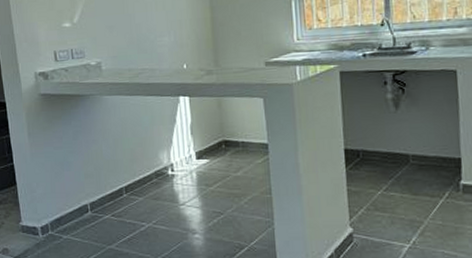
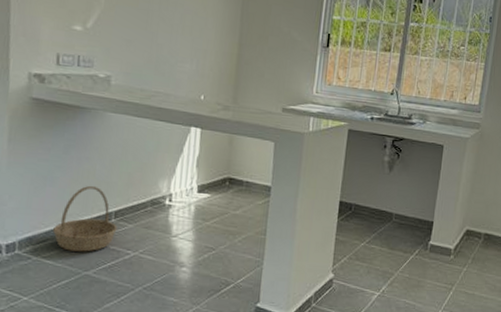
basket: none [76,165,130,228] -> present [53,185,118,252]

